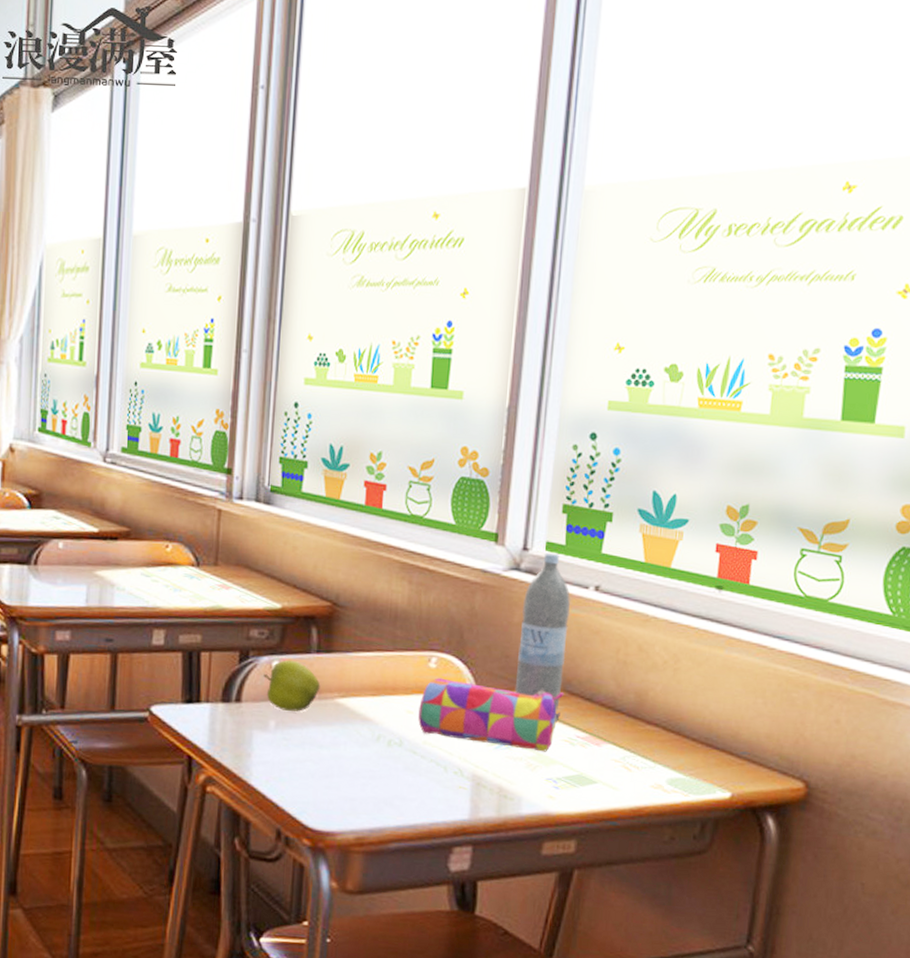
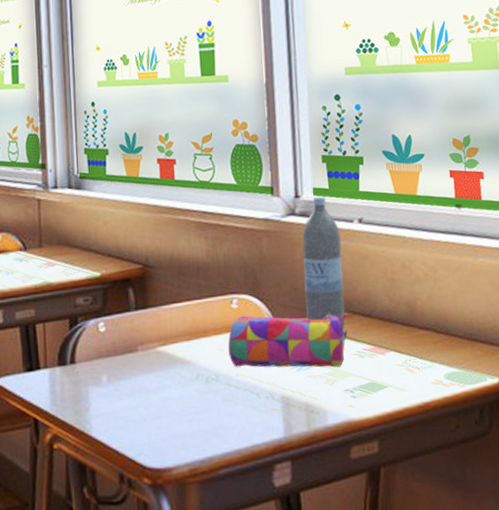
apple: present [263,660,321,712] -> none [92,320,142,365]

